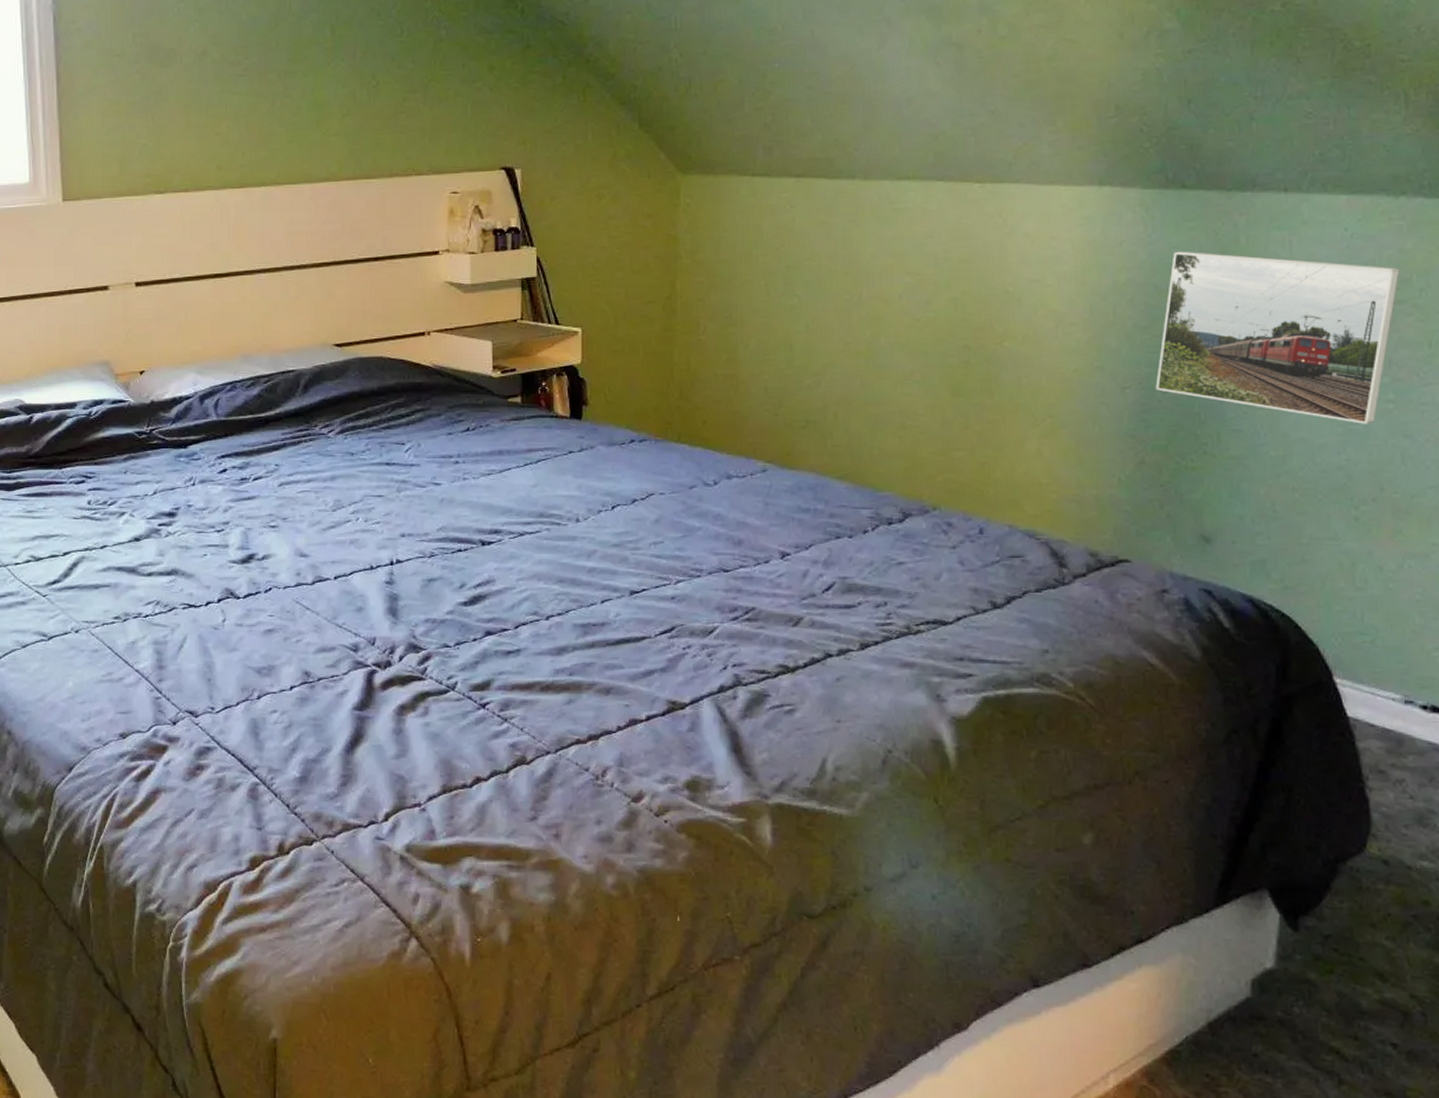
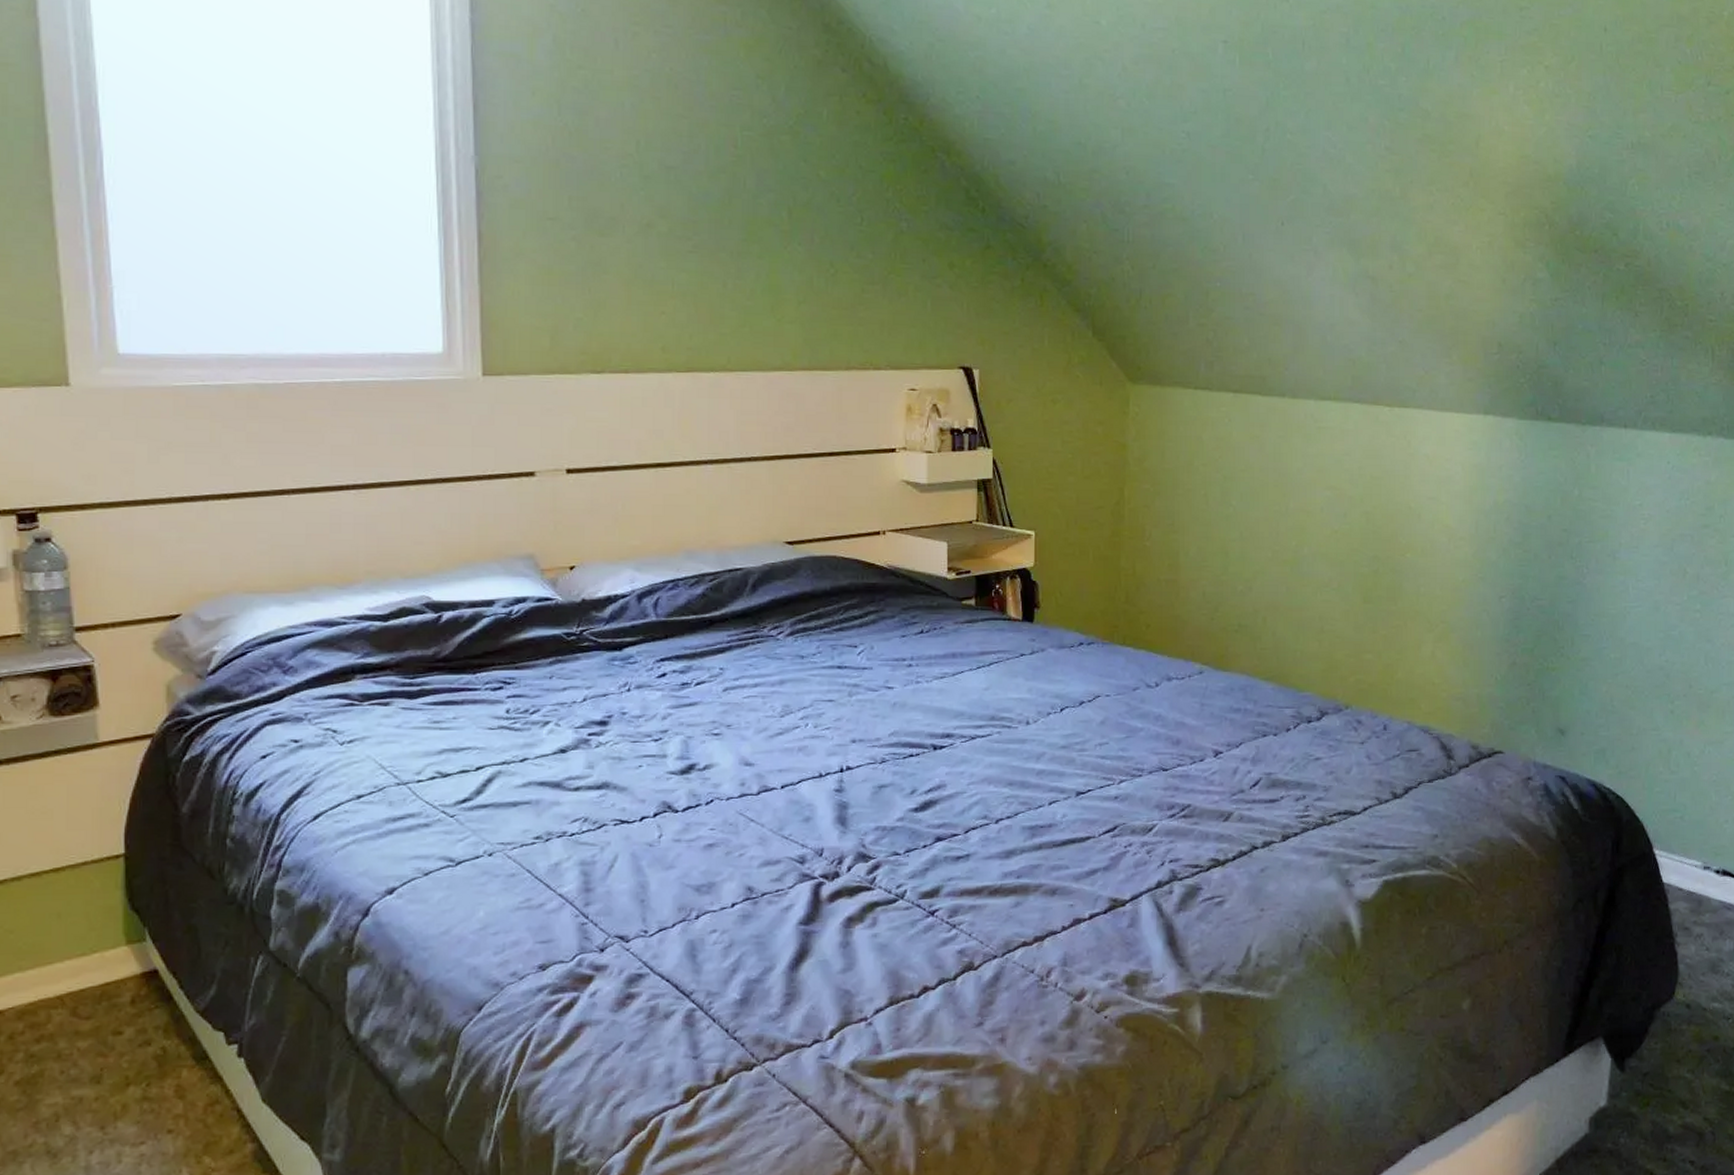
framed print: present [1155,251,1400,424] -> none [1525,476,1706,630]

